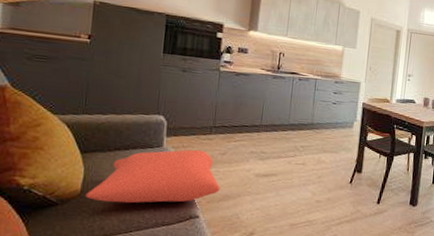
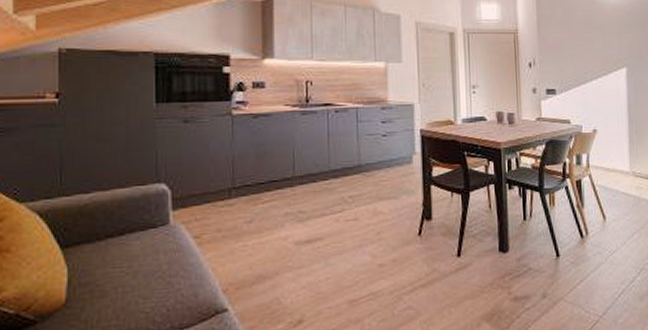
cushion: present [85,149,220,203] -> none [73,220,251,310]

